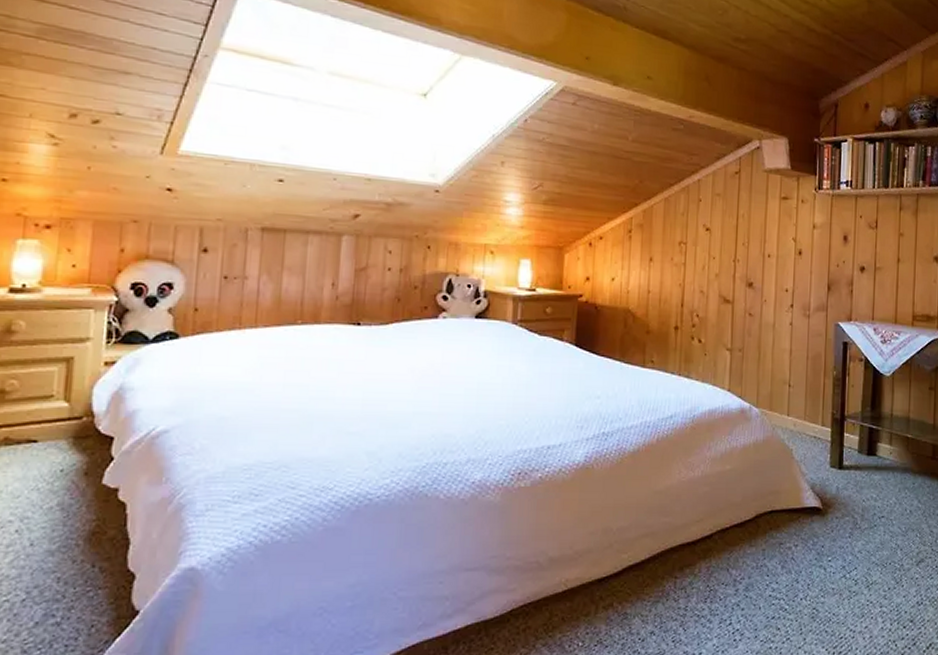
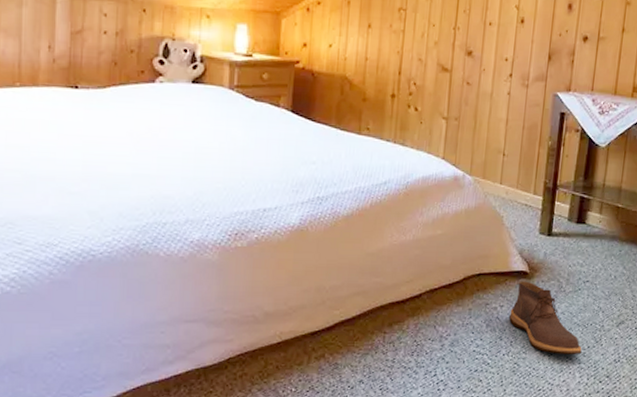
boot: none [805,518,882,597] -> present [509,281,582,354]

